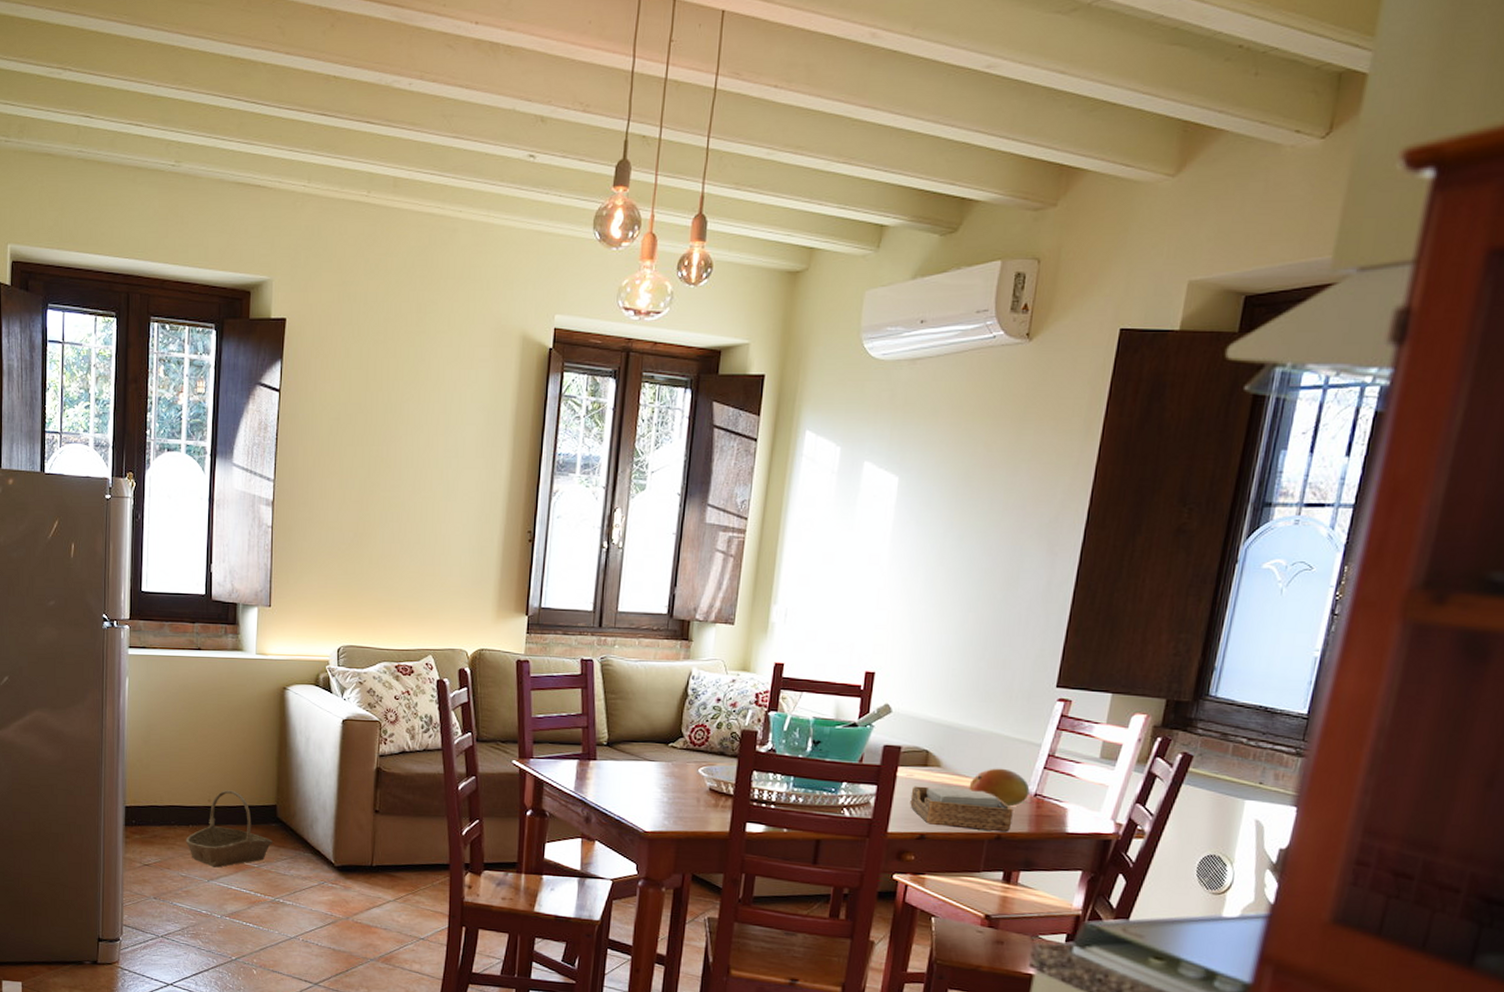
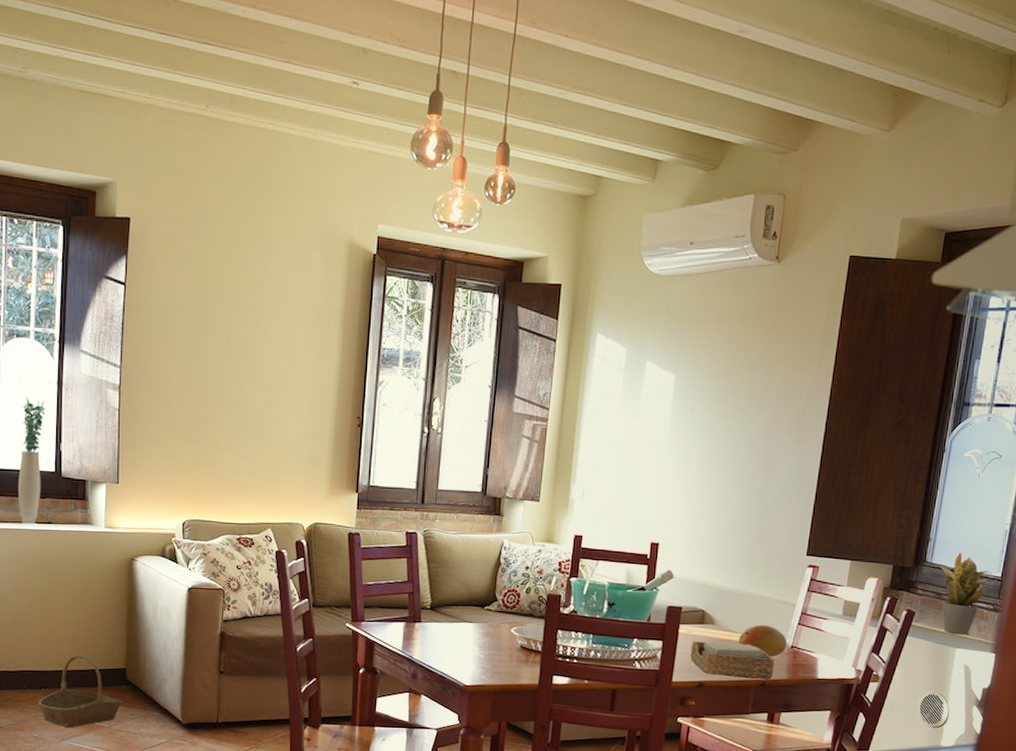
vase: none [168,516,196,651] -> present [18,398,45,525]
potted plant: none [1227,684,1296,784] -> present [940,552,992,635]

